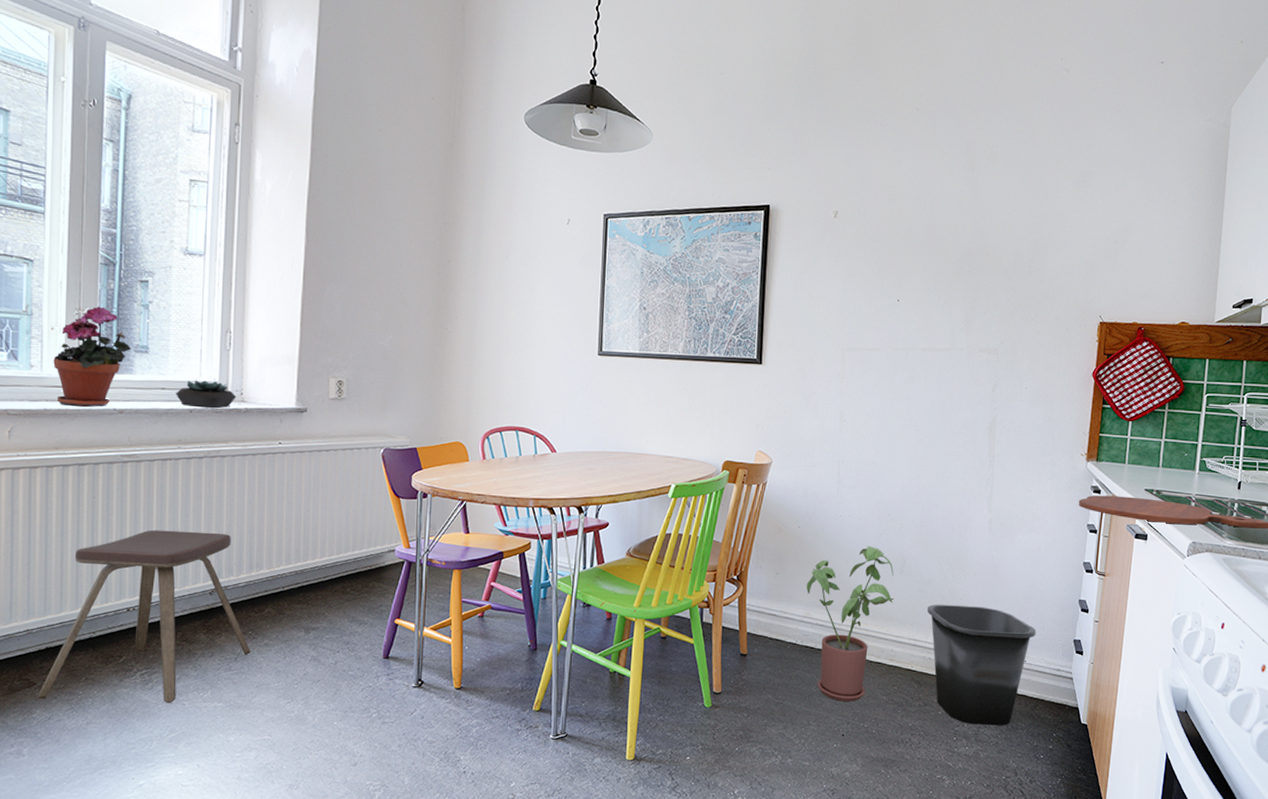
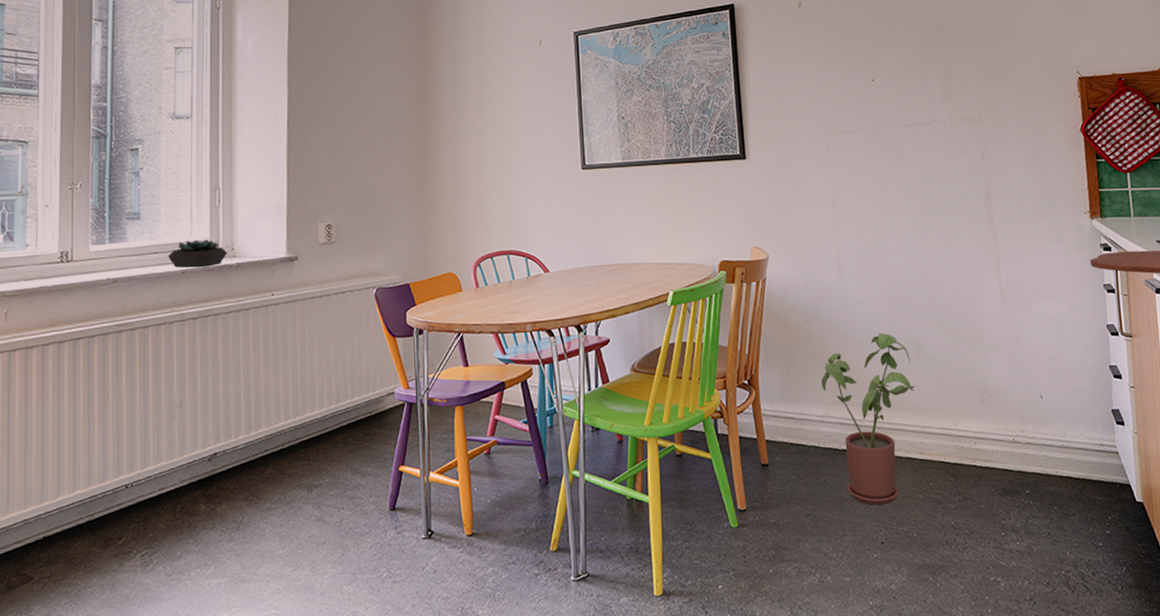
music stool: present [37,530,251,704] -> none [35,394,253,595]
potted plant: present [53,306,132,407] -> none [48,179,124,281]
waste bin: present [926,604,1036,726] -> none [950,384,1071,516]

